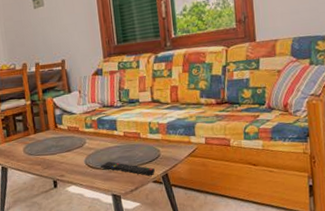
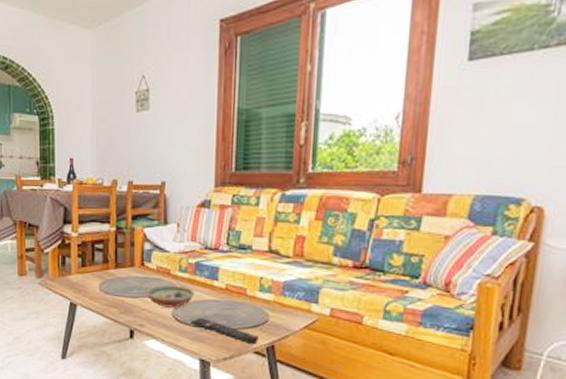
decorative bowl: none [62,139,101,158] -> present [145,285,195,308]

